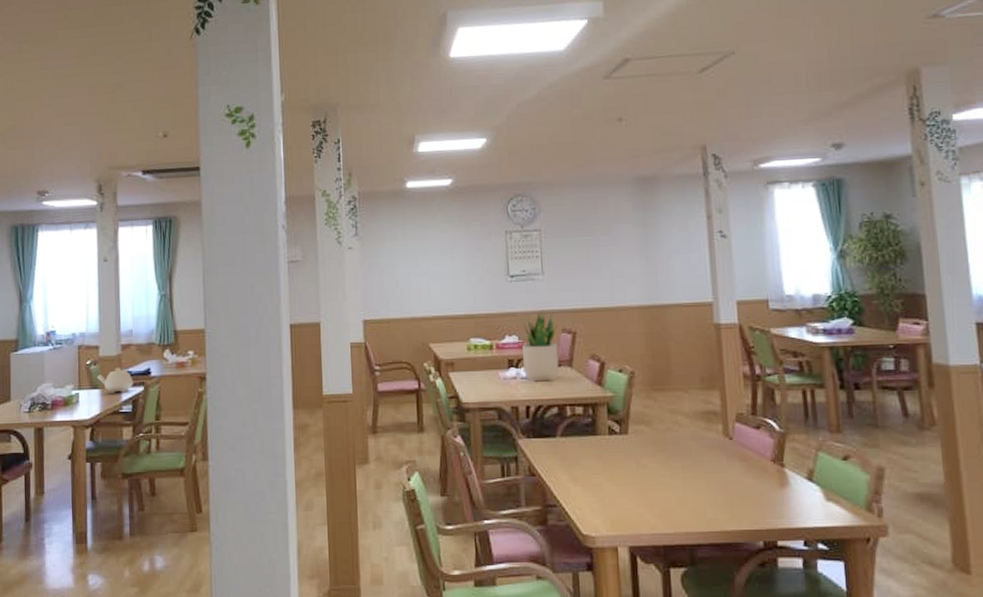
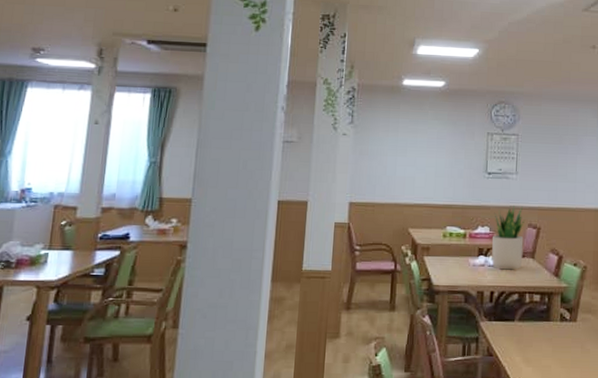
teapot: present [96,367,133,394] -> none [70,230,110,257]

